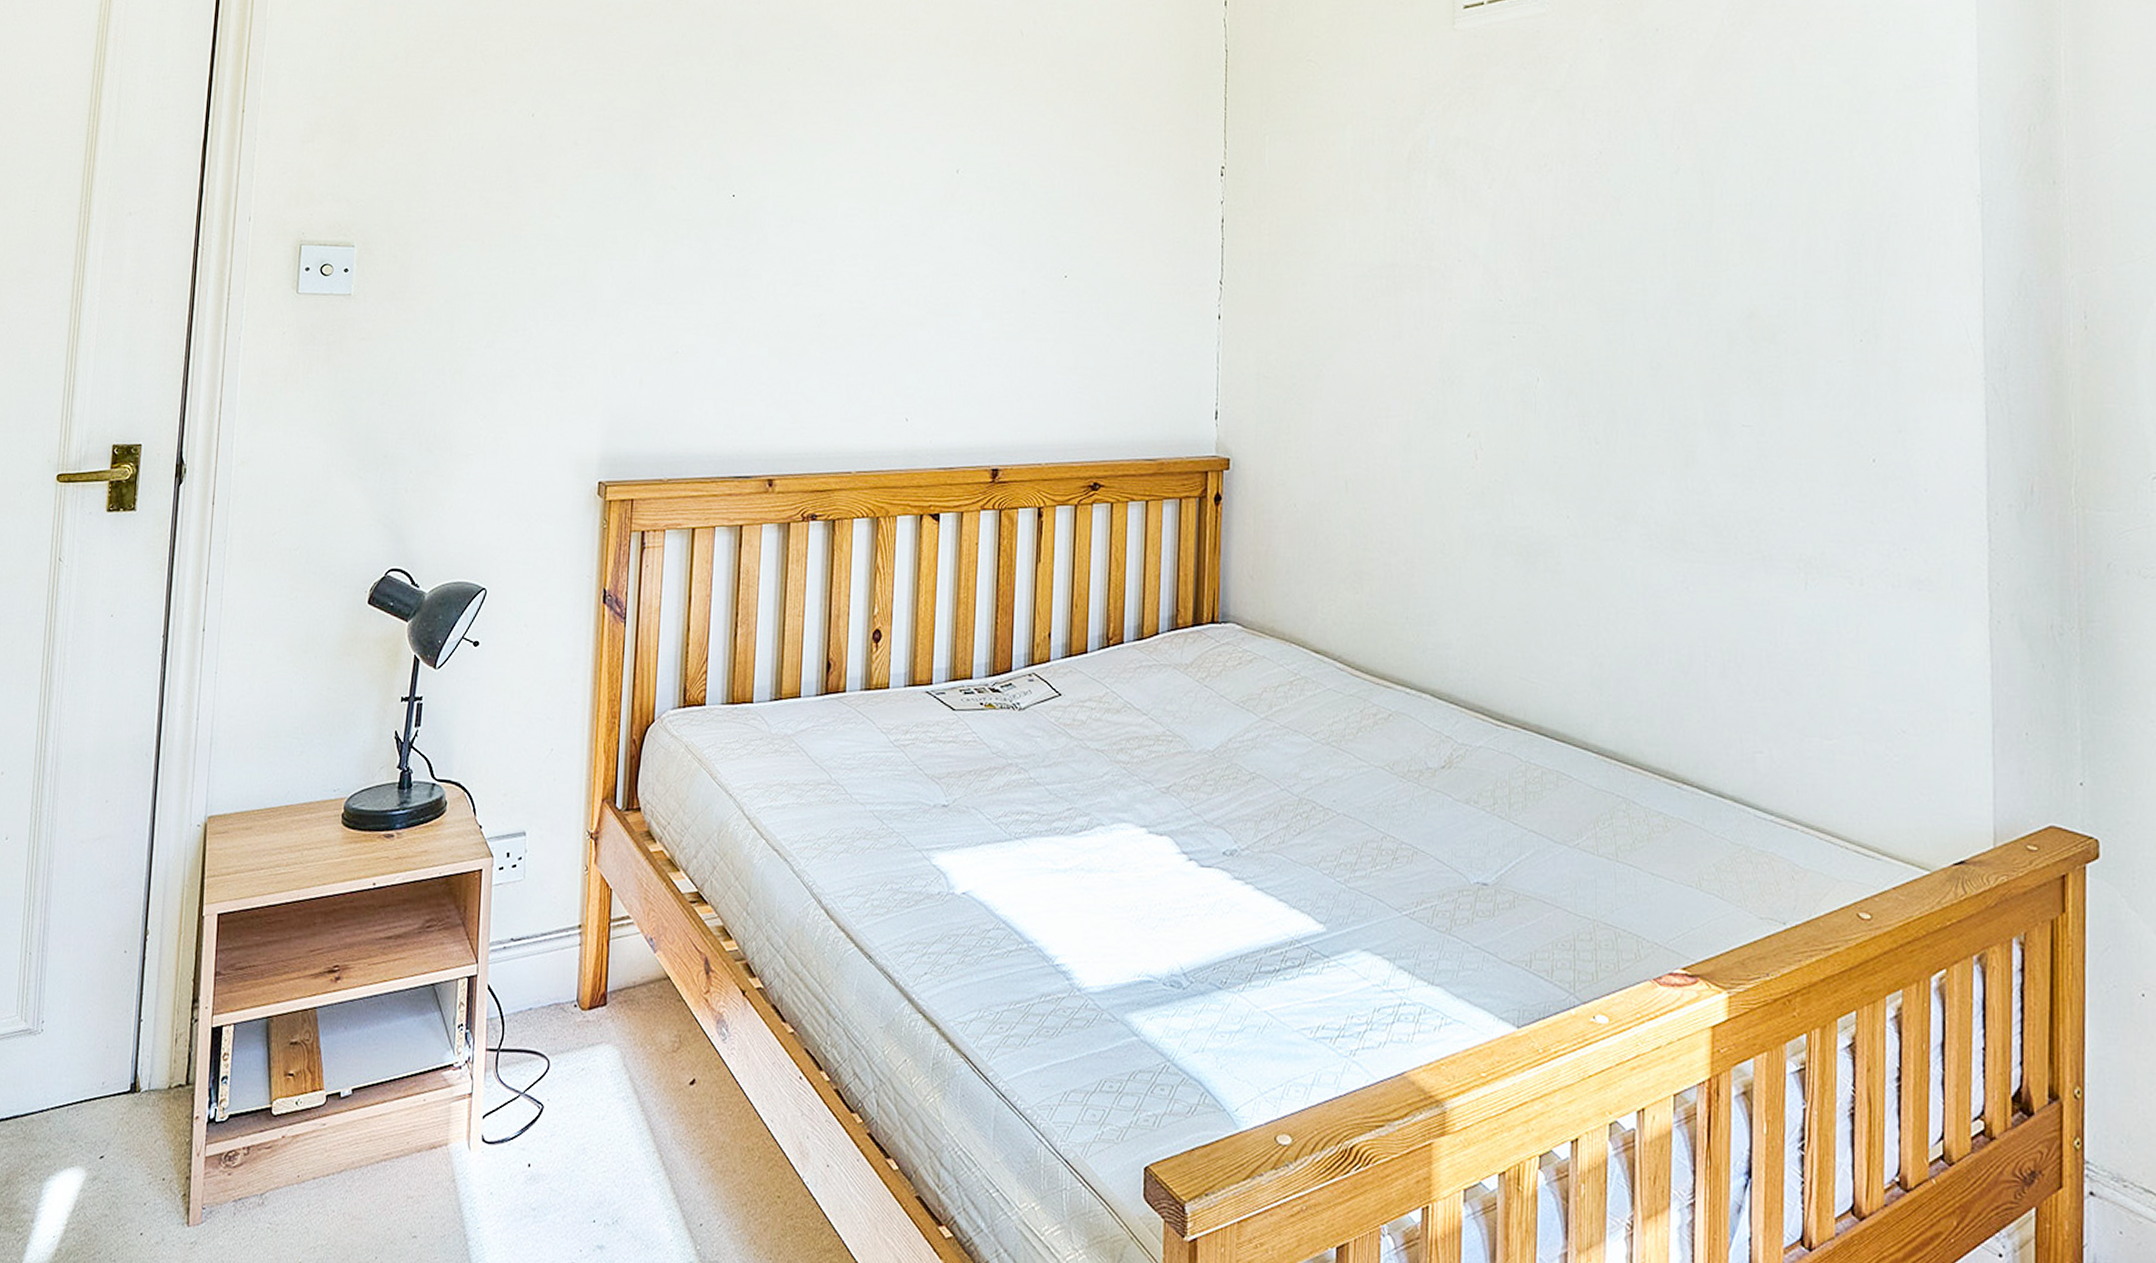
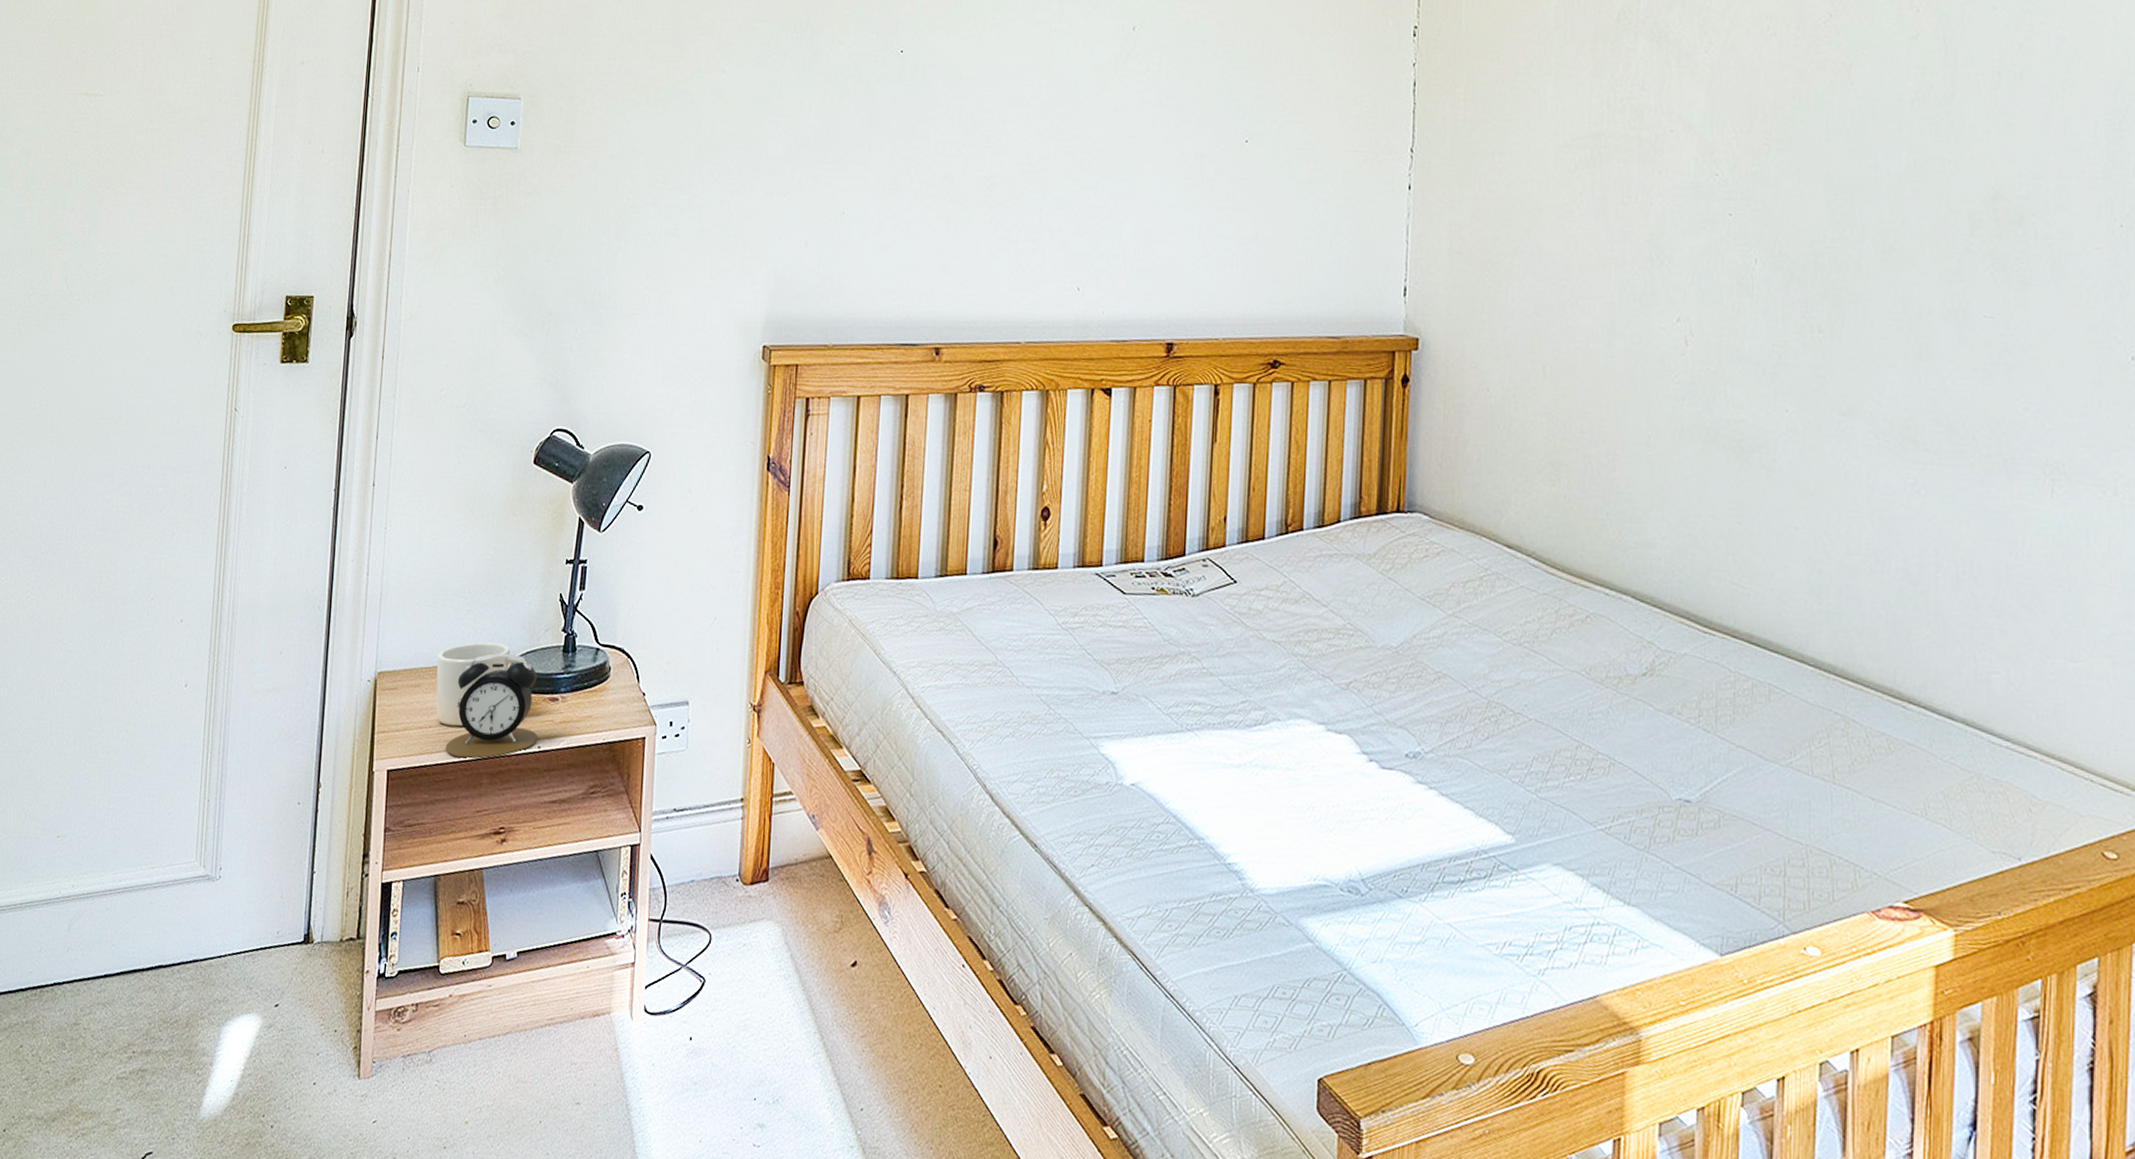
mug: none [267,781,362,867] -> present [435,641,527,727]
alarm clock: none [278,792,372,899] -> present [445,653,537,759]

